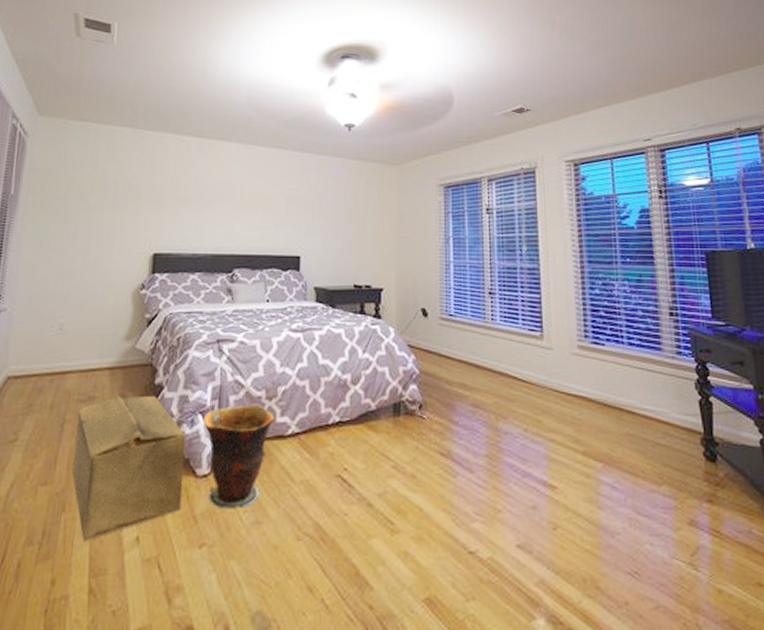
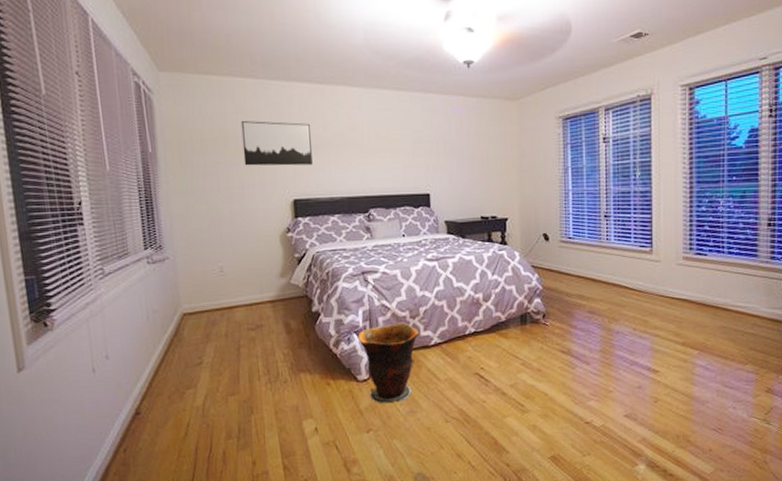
cardboard box: present [72,395,186,542] -> none [250,321,349,434]
wall art: none [107,169,182,218] -> present [240,121,312,166]

